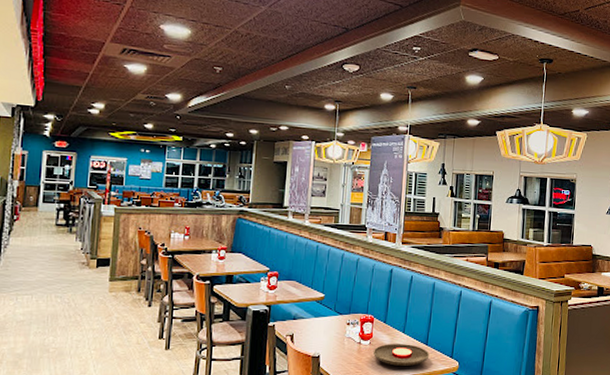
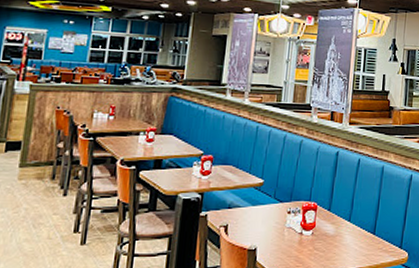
plate: present [372,344,430,366] -> none [315,234,377,258]

